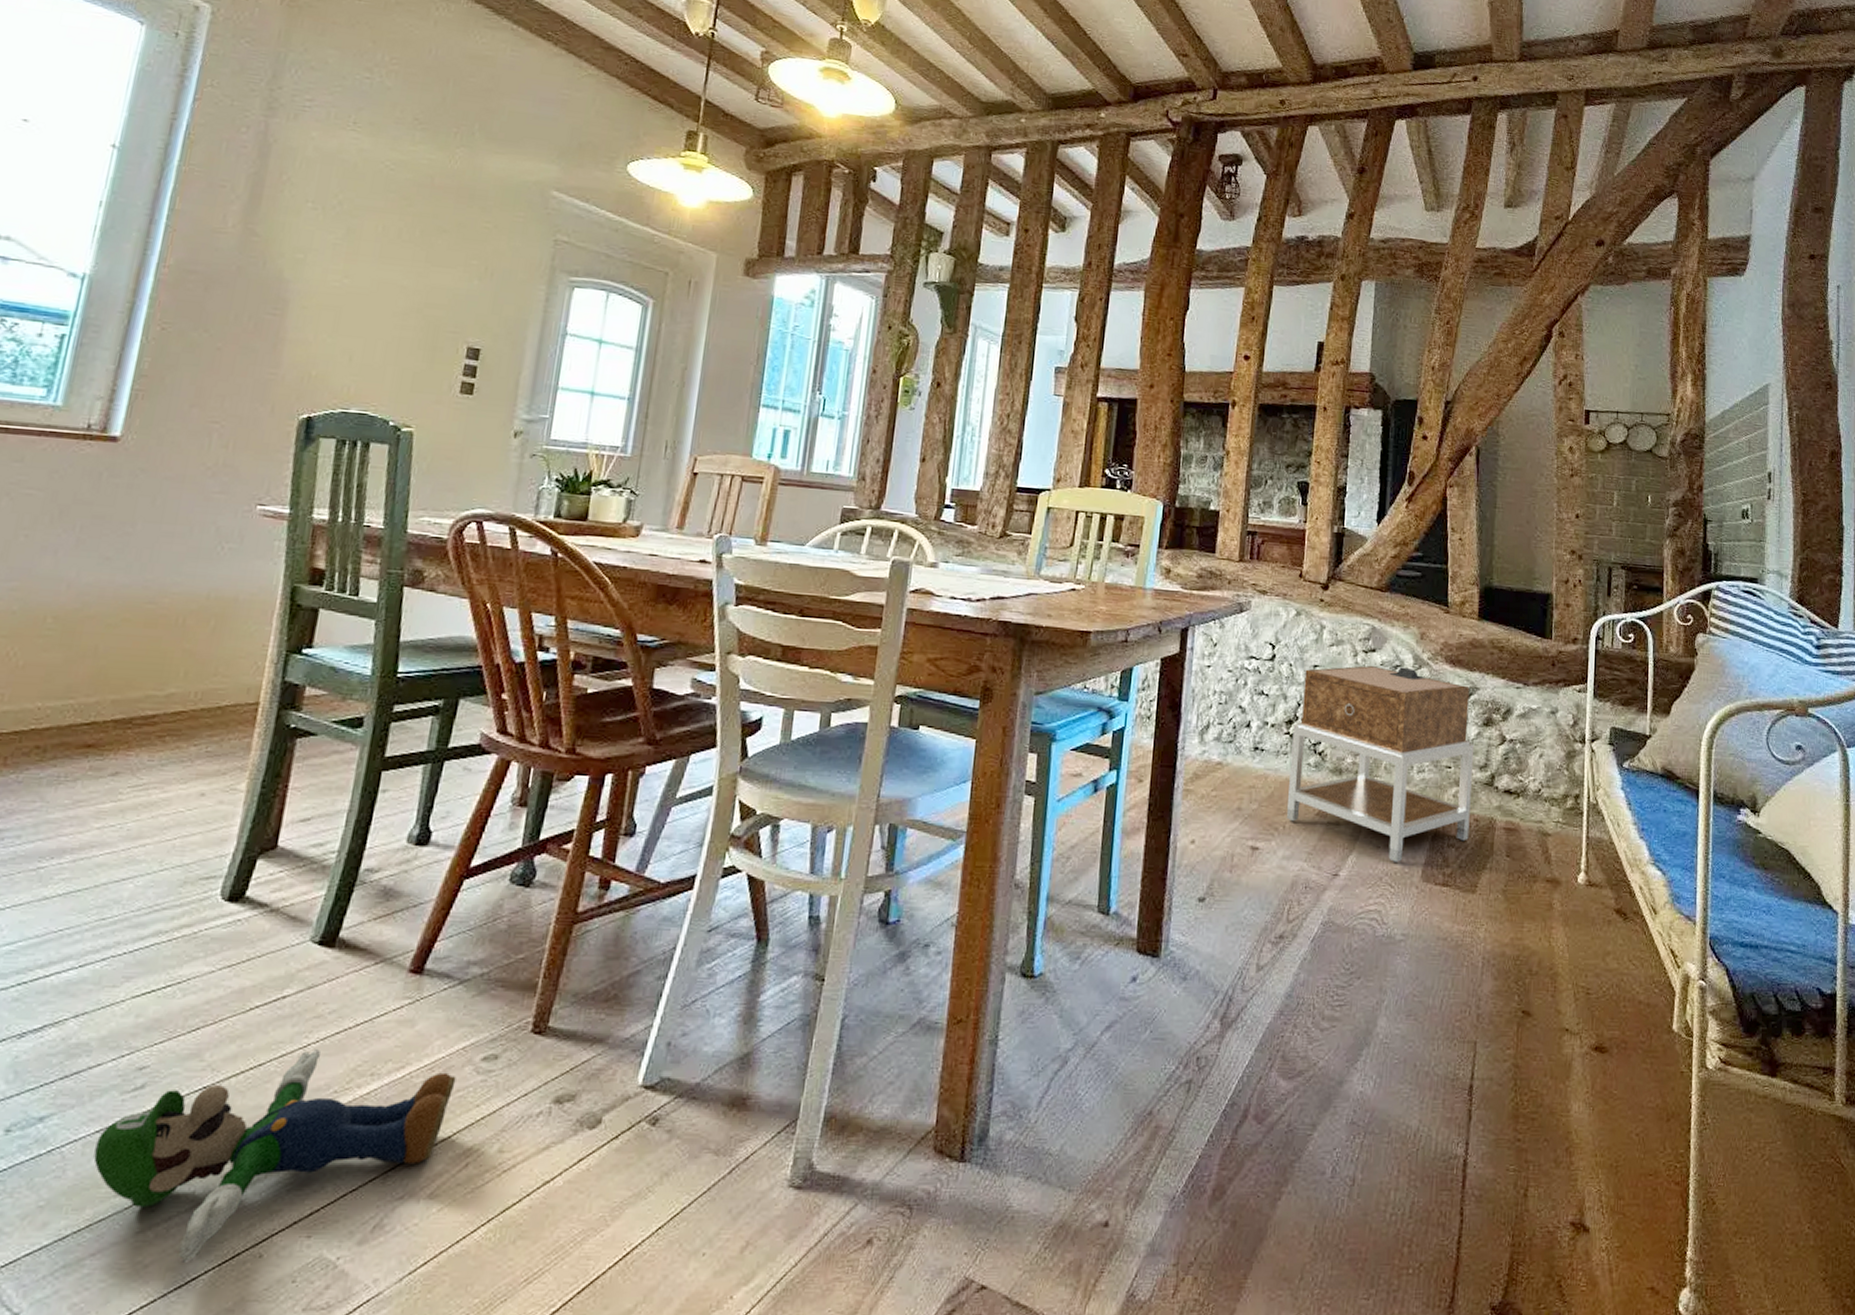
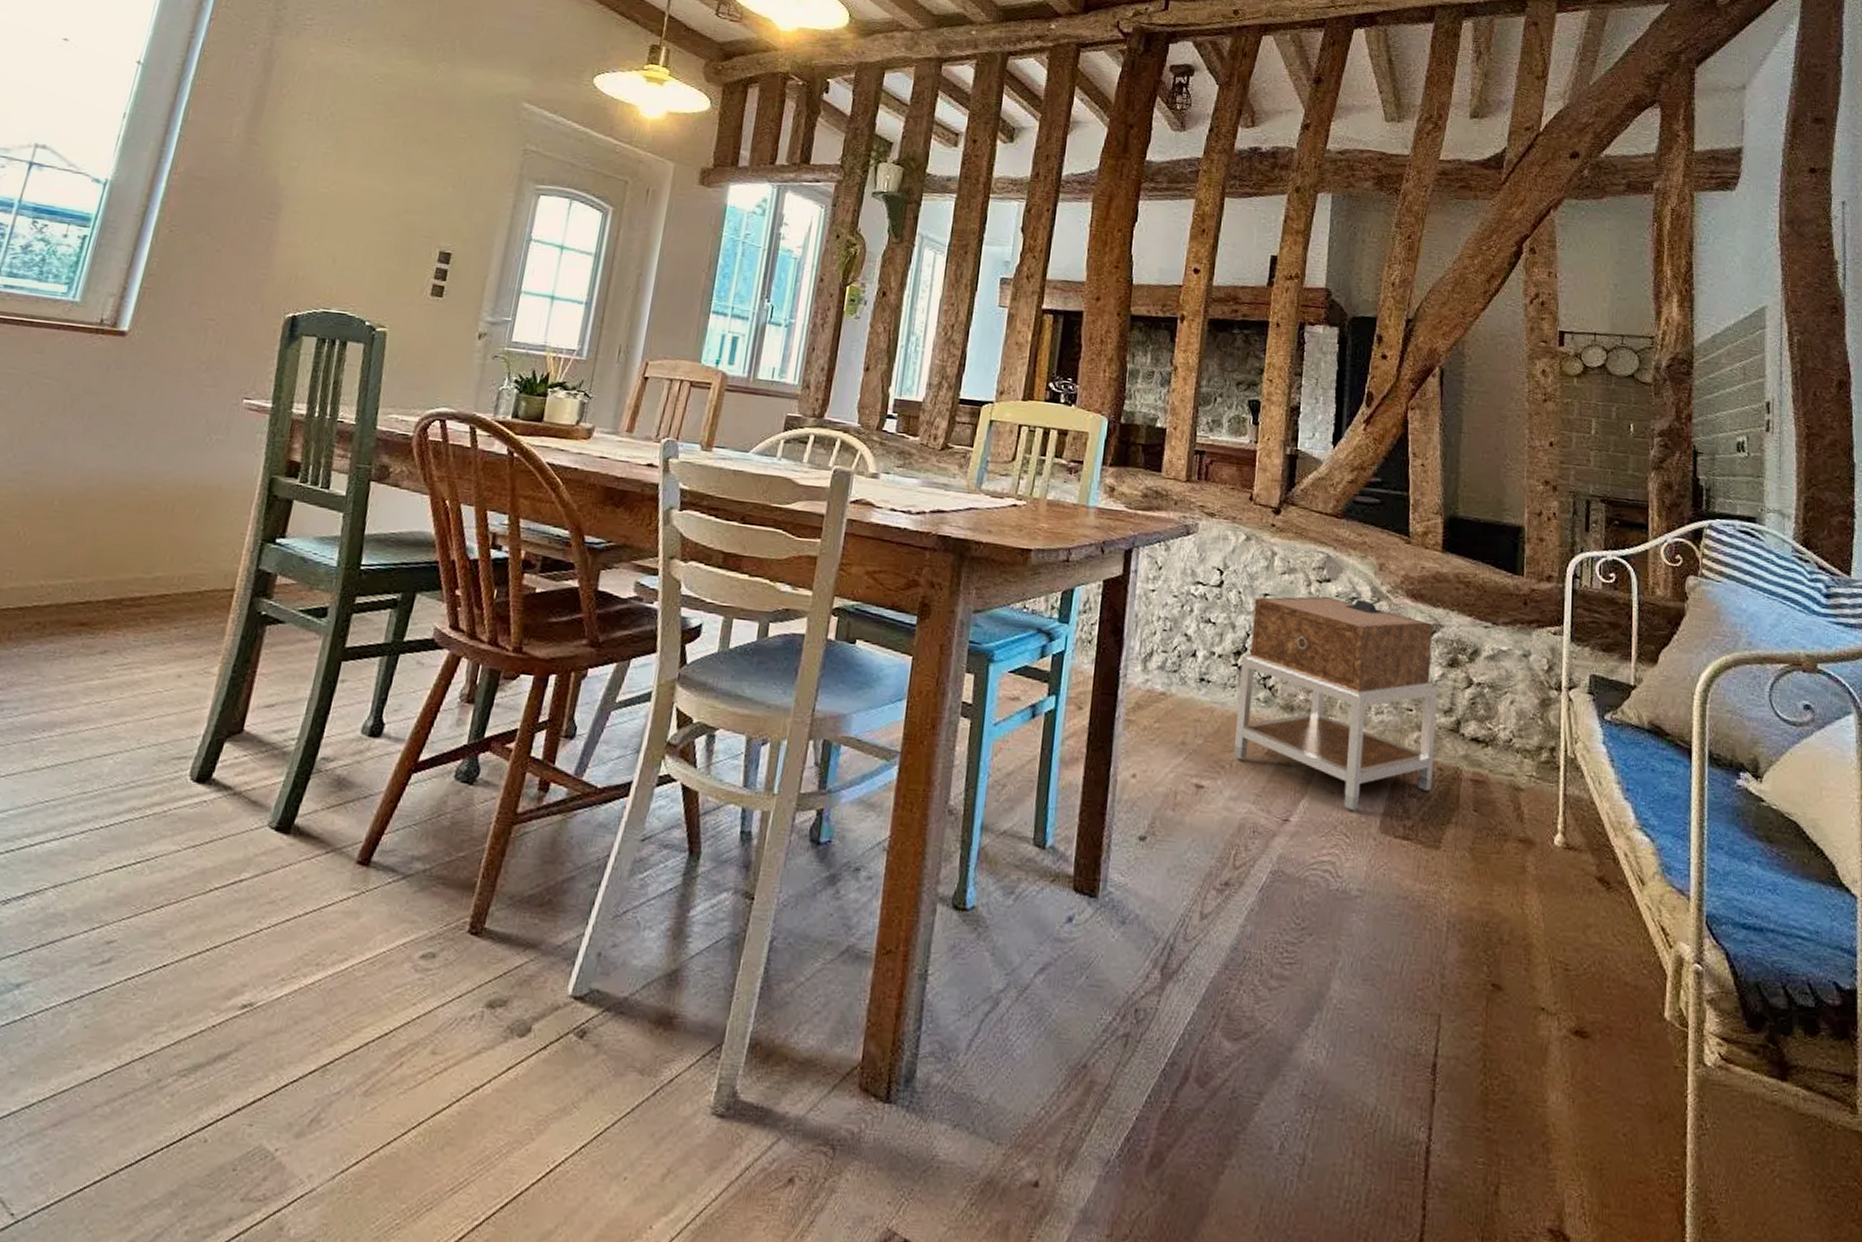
plush toy: present [93,1049,457,1262] -> none [61,935,396,1141]

